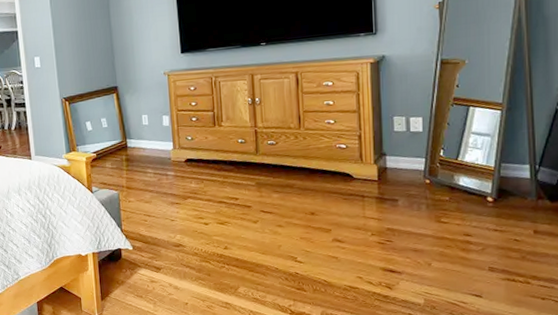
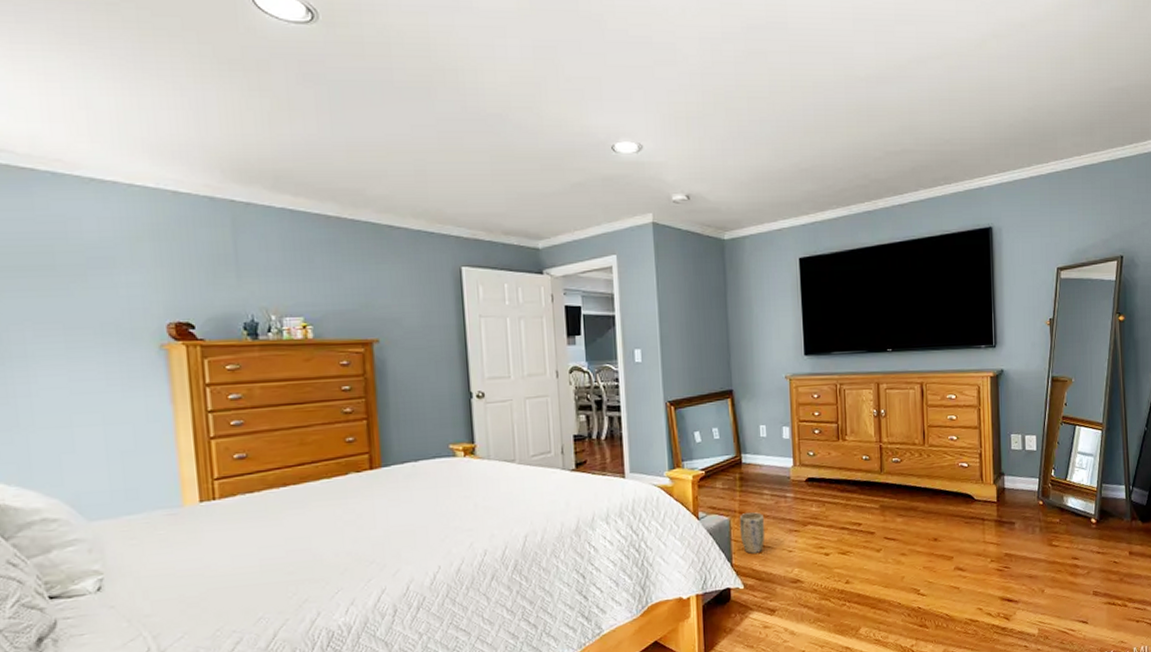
plant pot: none [126,187,150,221] -> present [739,512,765,554]

